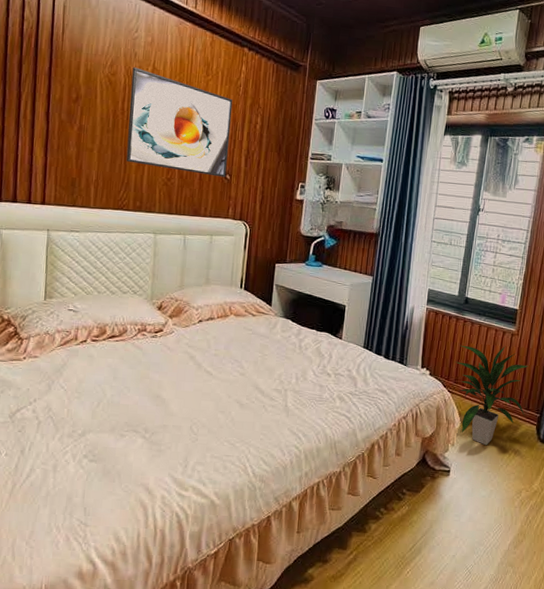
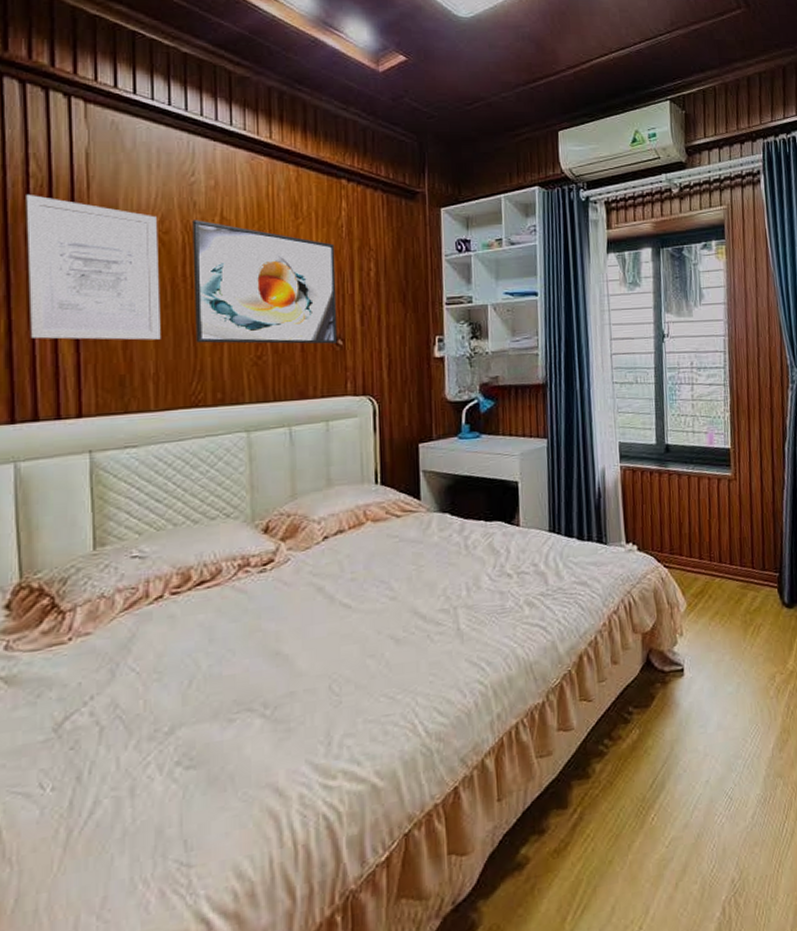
wall art: none [15,33,108,156] -> present [26,195,161,340]
indoor plant: present [454,345,529,446] -> none [666,495,763,627]

